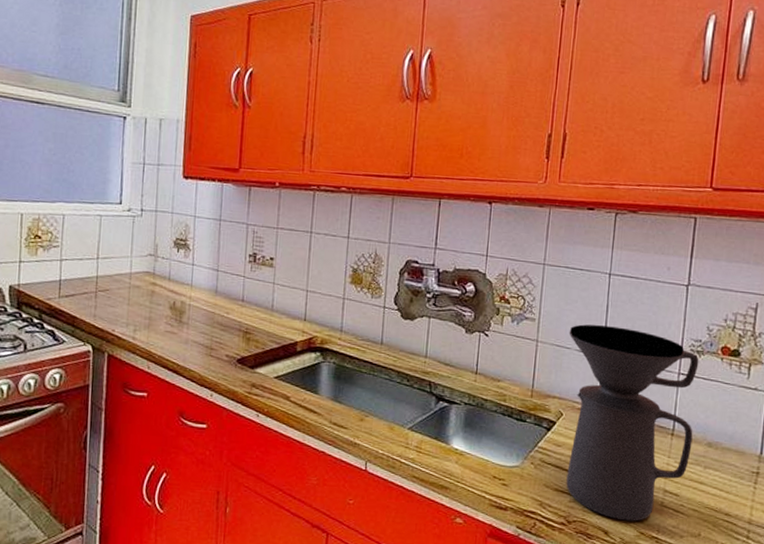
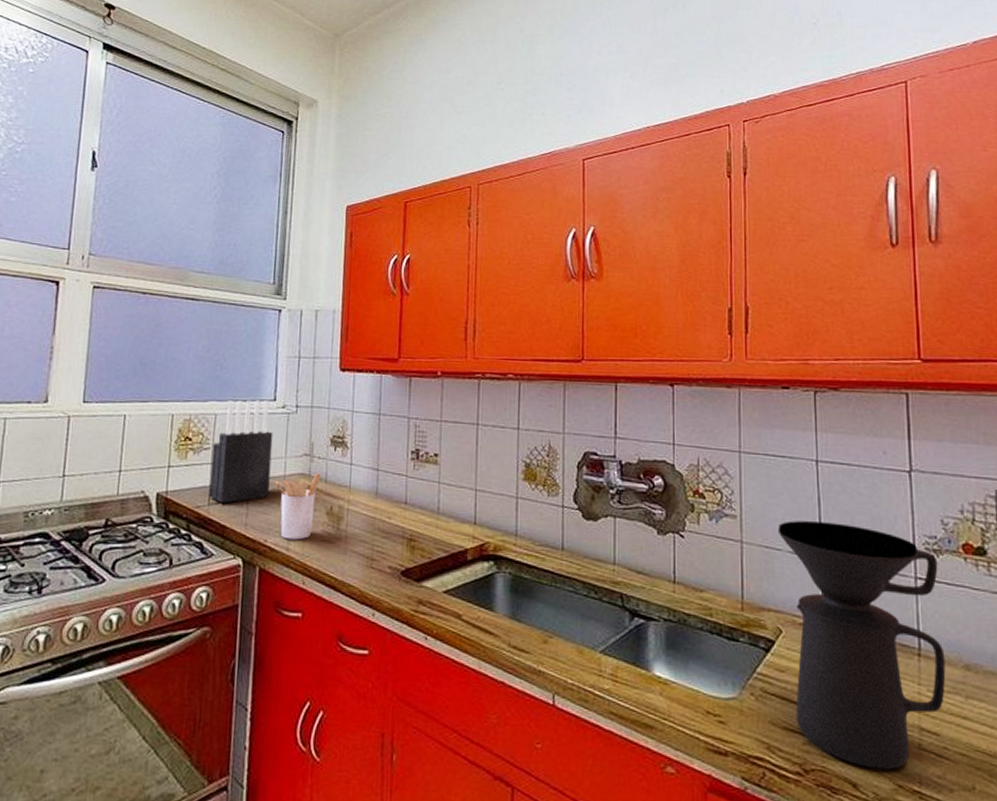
knife block: none [59,202,120,297] -> present [209,400,274,504]
utensil holder: none [122,271,165,331] -> present [275,473,321,540]

